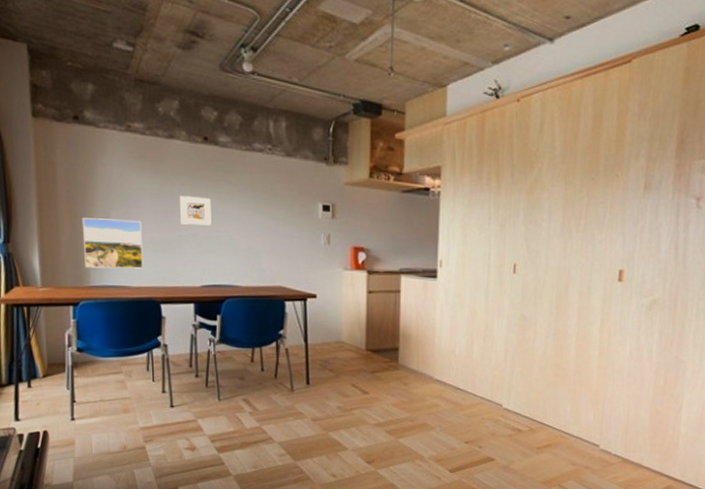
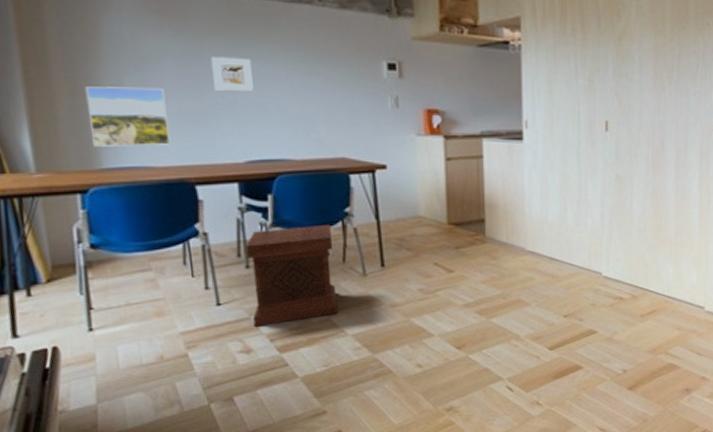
side table: none [196,343,268,428] -> present [245,224,338,327]

